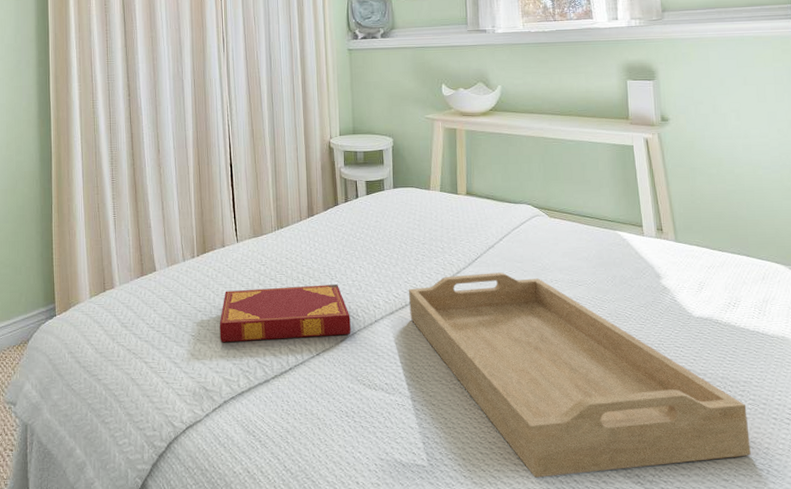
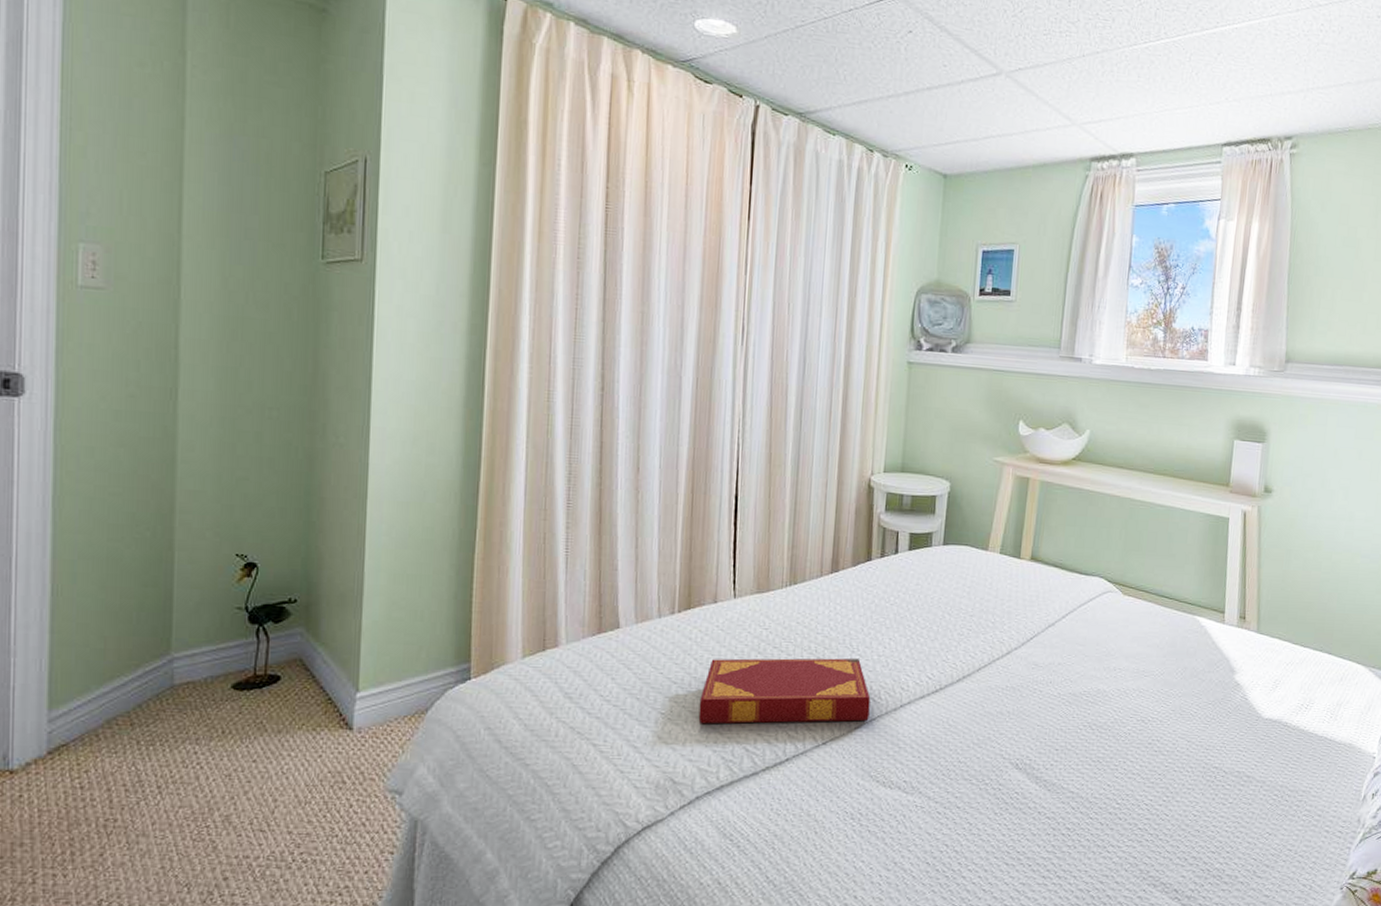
serving tray: present [408,272,751,478] -> none [944,655,1301,892]

